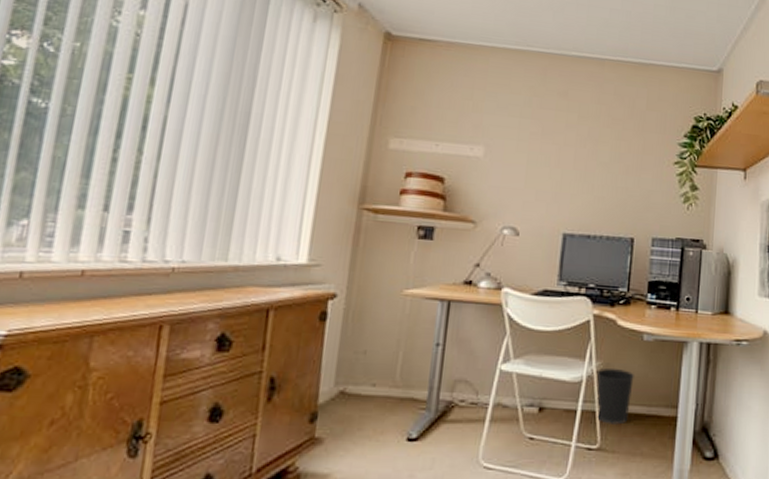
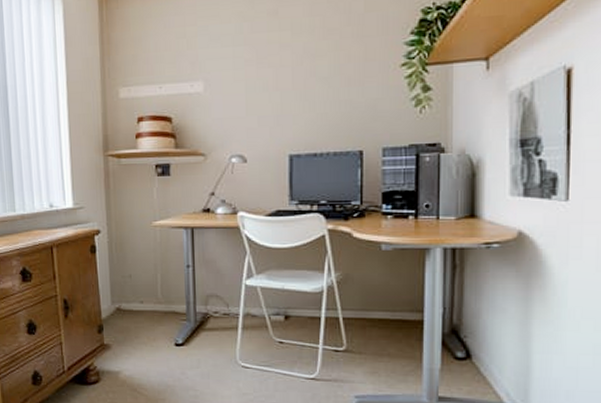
wastebasket: present [596,368,634,425] -> none [336,279,375,329]

